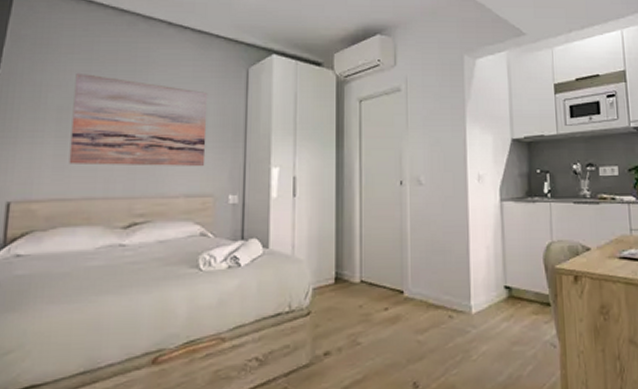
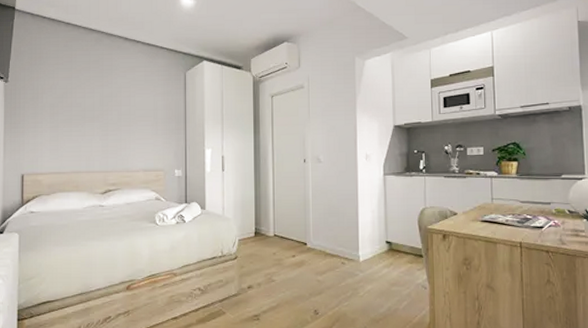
wall art: present [68,72,208,167] -> none [61,78,157,149]

